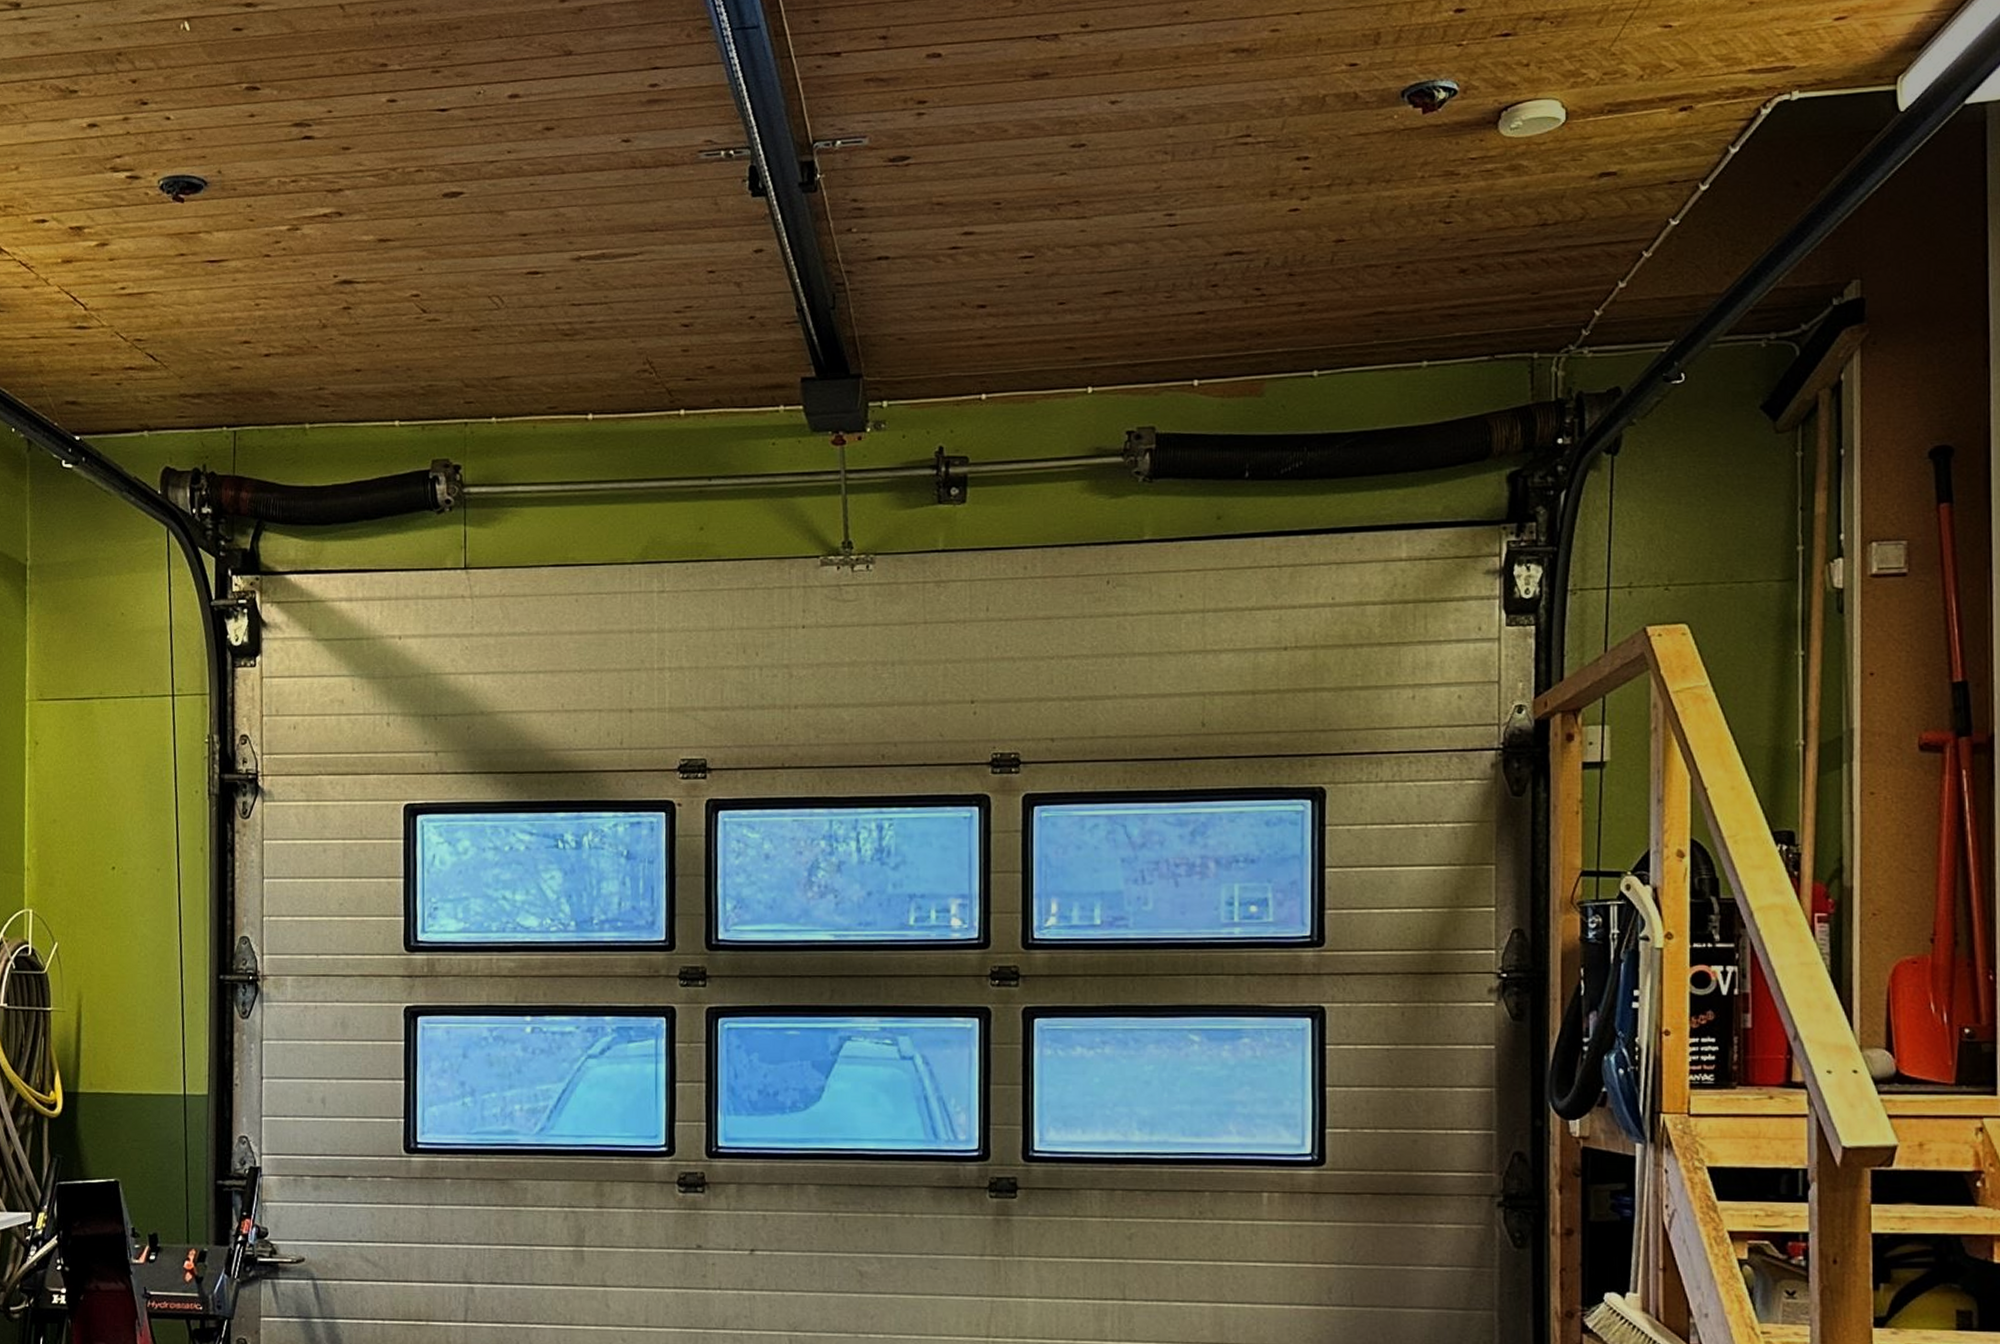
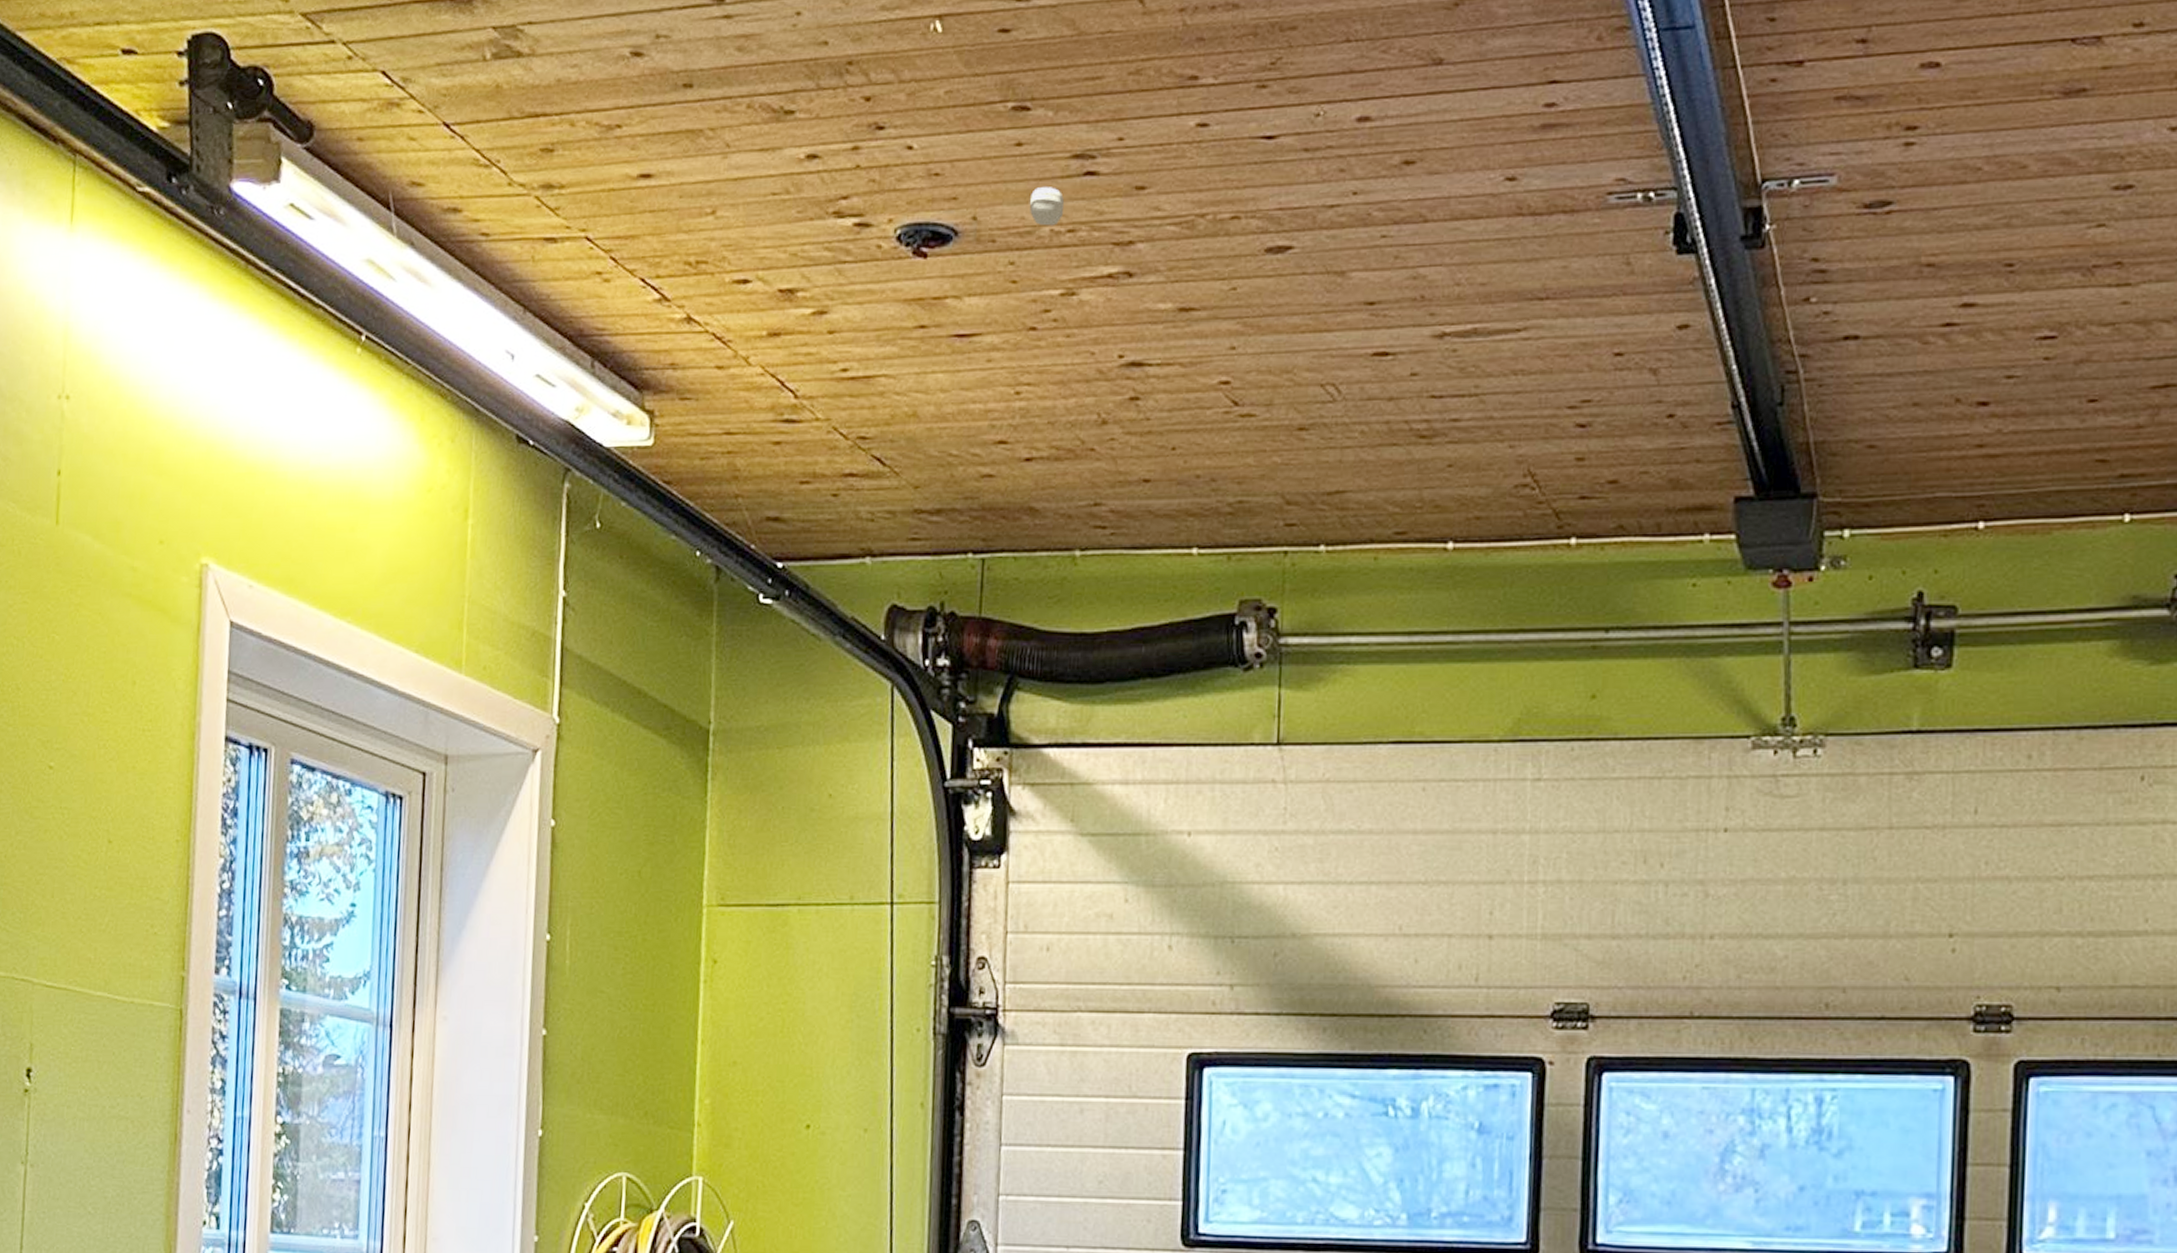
smoke detector: none [261,148,289,178] -> present [1029,187,1065,226]

